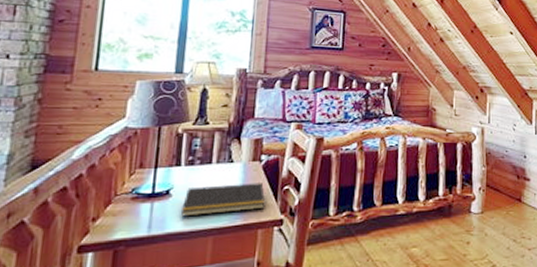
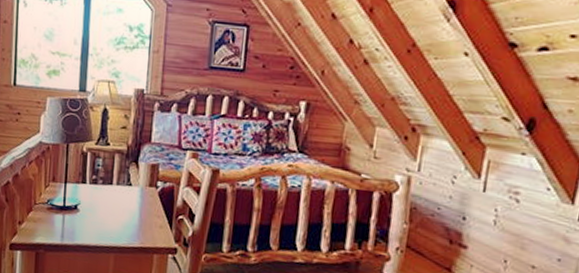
notepad: present [180,183,265,217] -> none [87,205,161,235]

